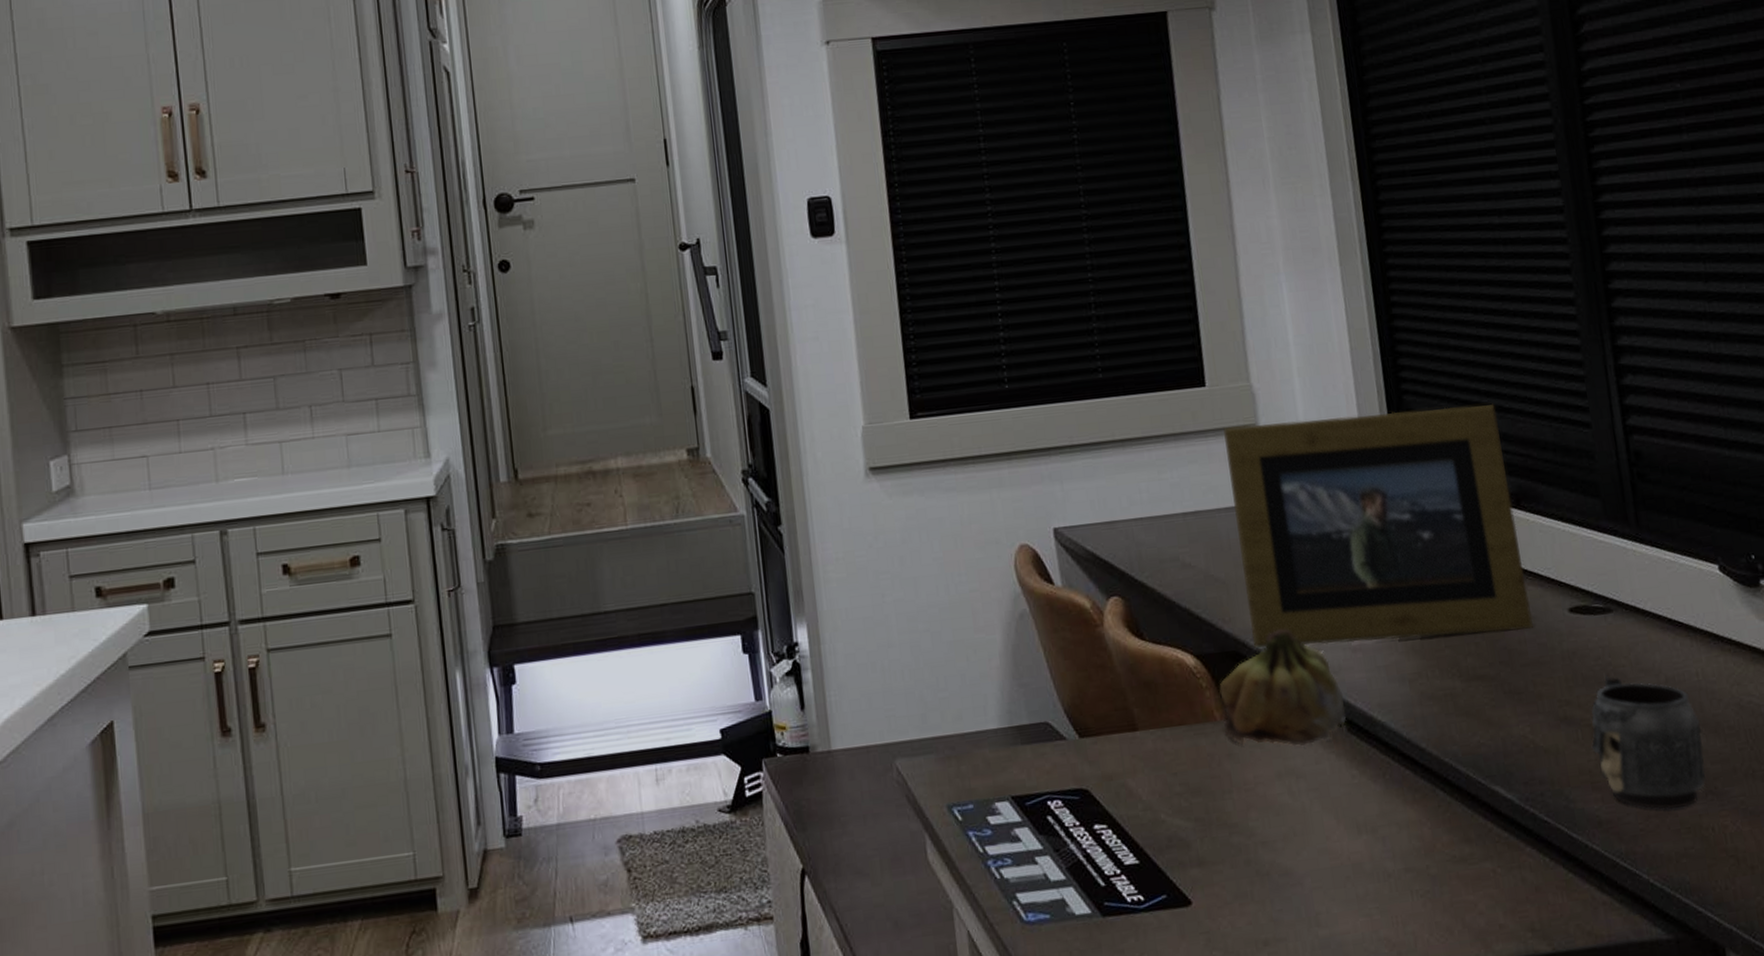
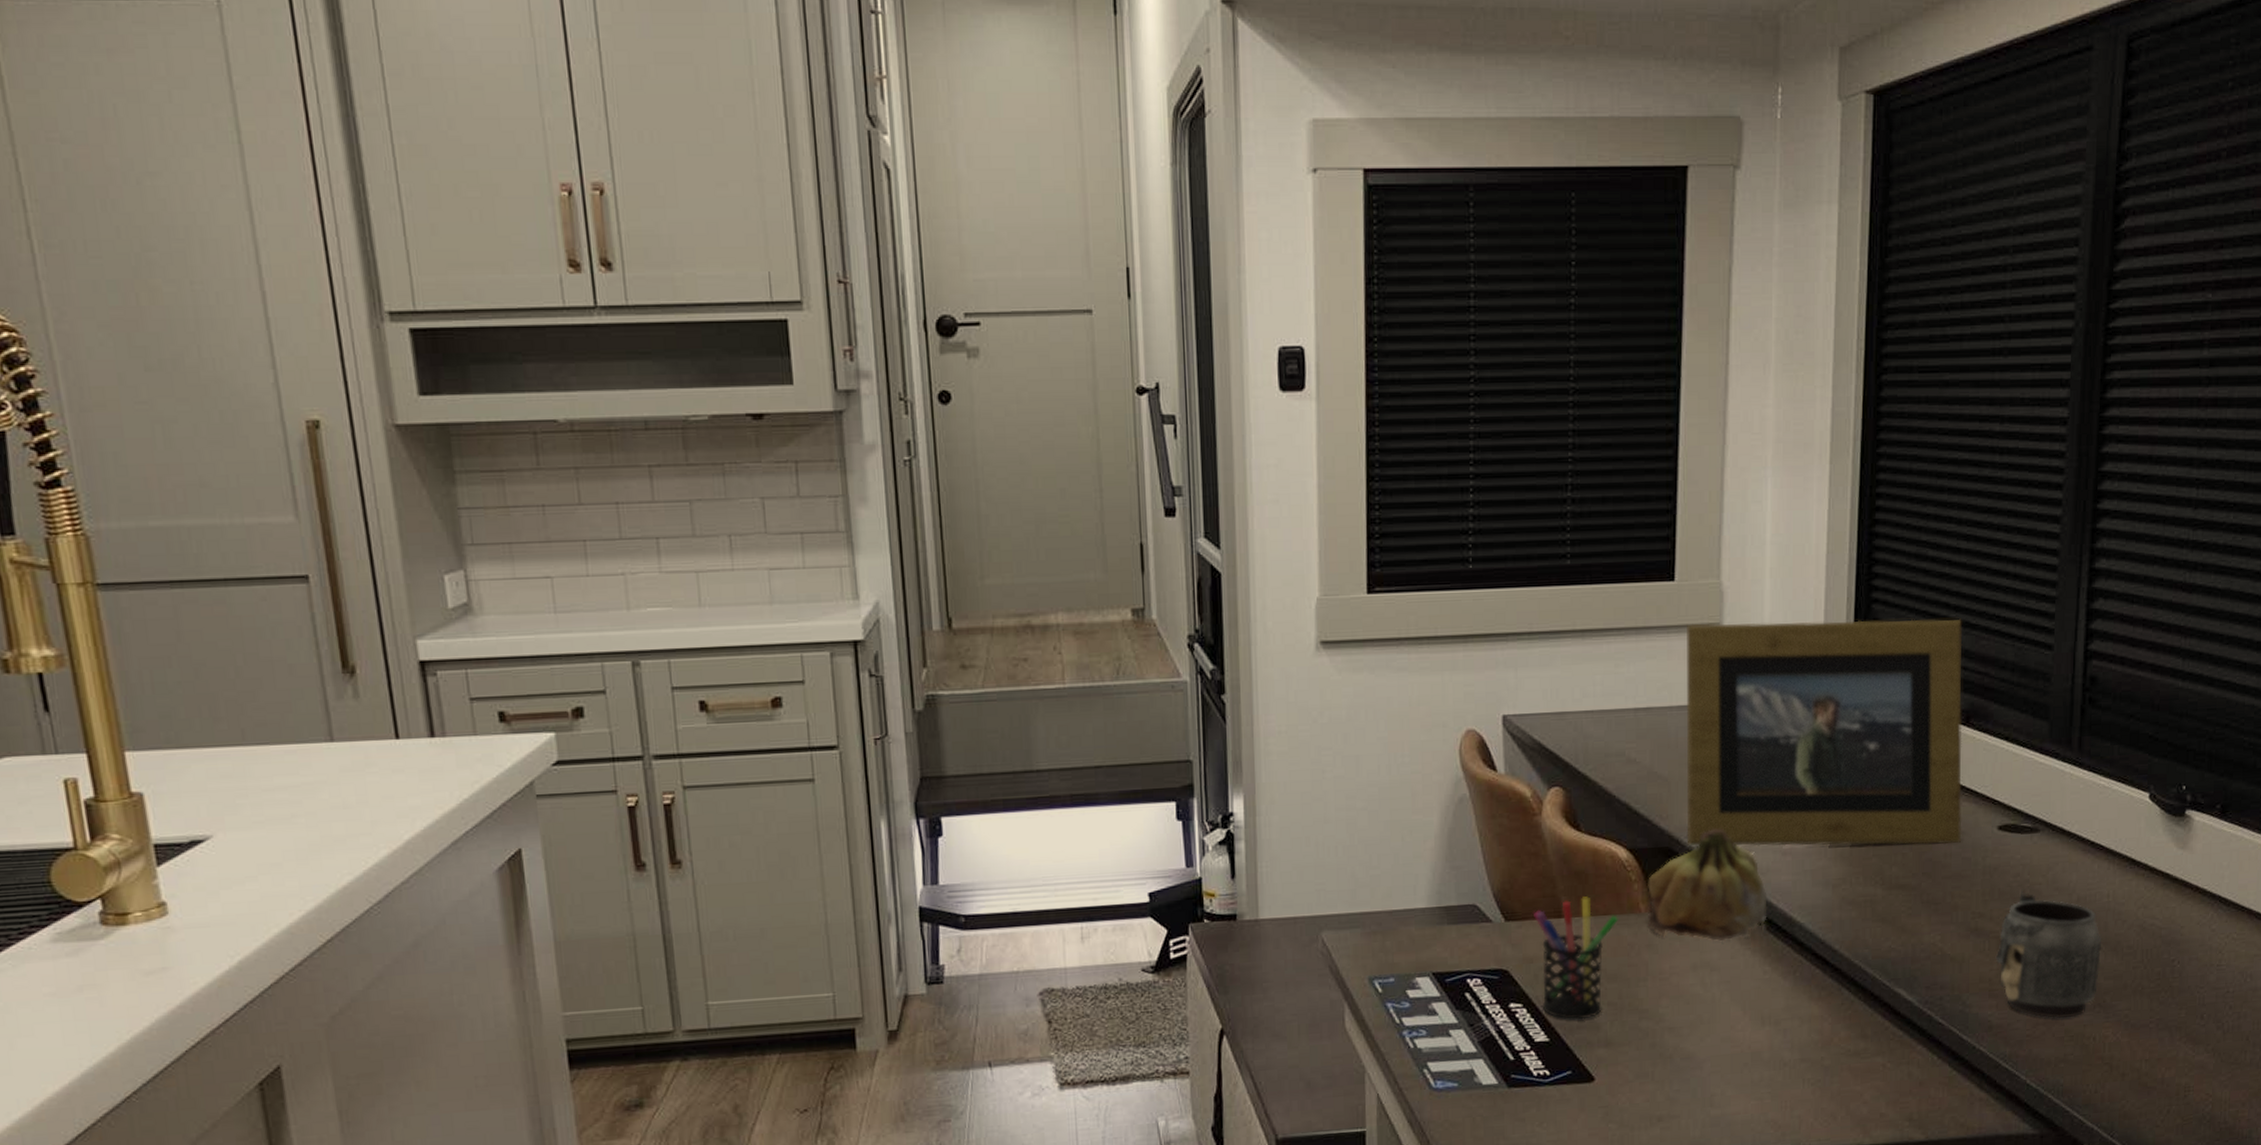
pen holder: none [1107,707,1194,839] -> present [1534,896,1618,1020]

